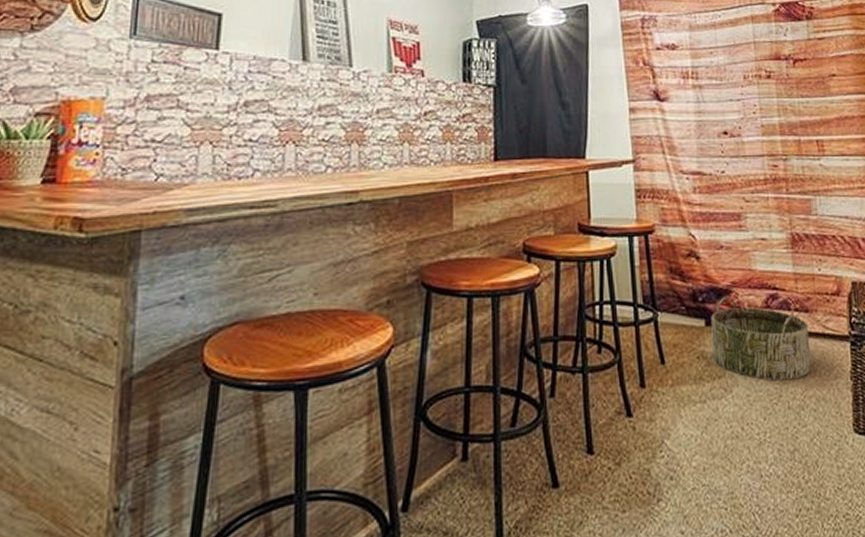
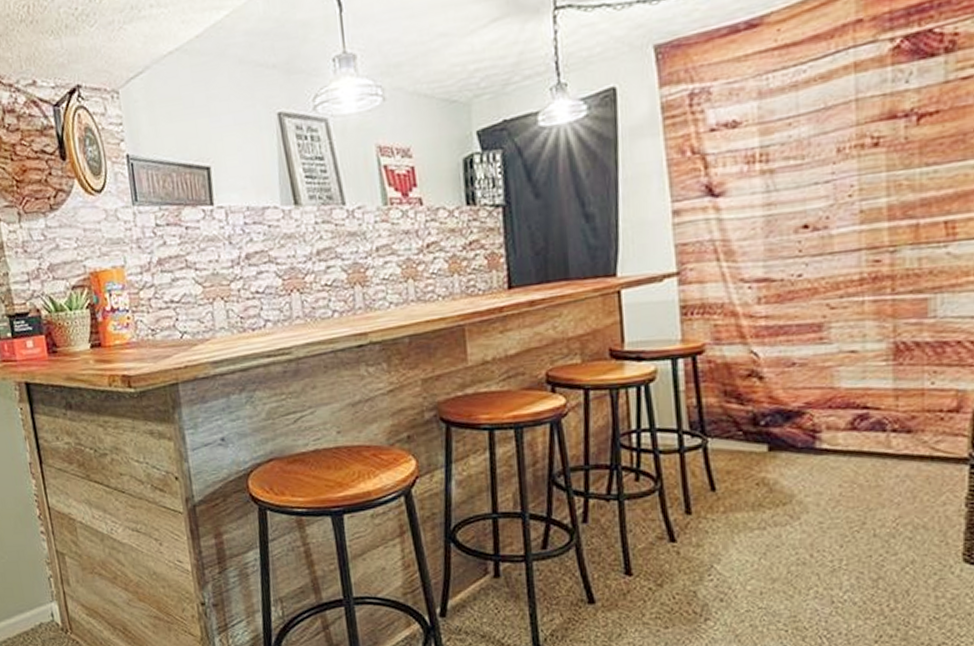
basket: present [711,296,811,381] -> none [776,419,910,508]

